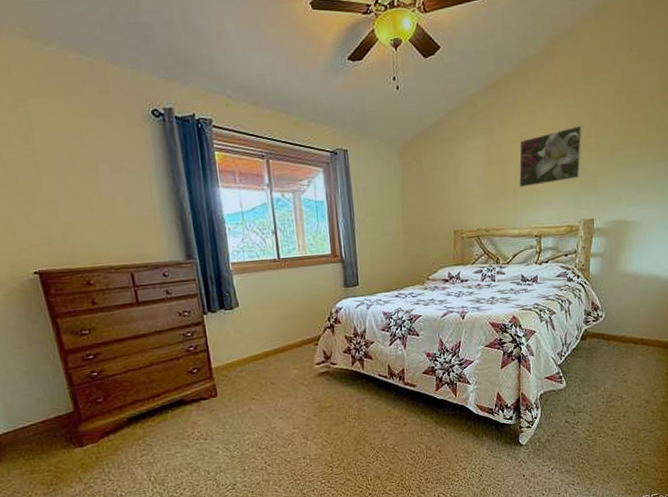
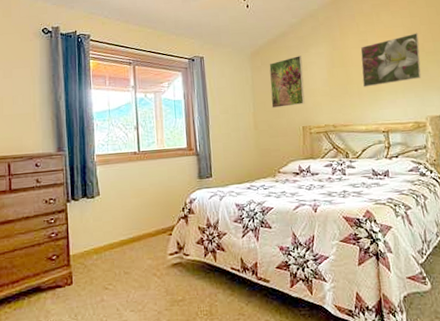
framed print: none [420,150,458,211] -> present [269,56,305,109]

